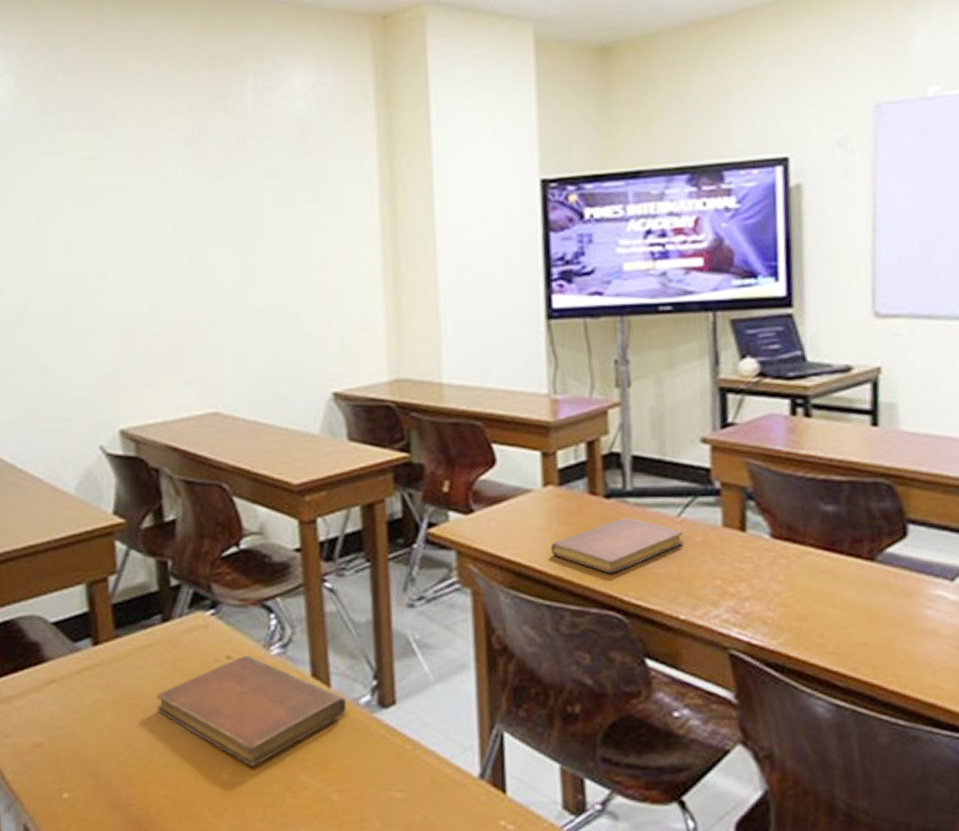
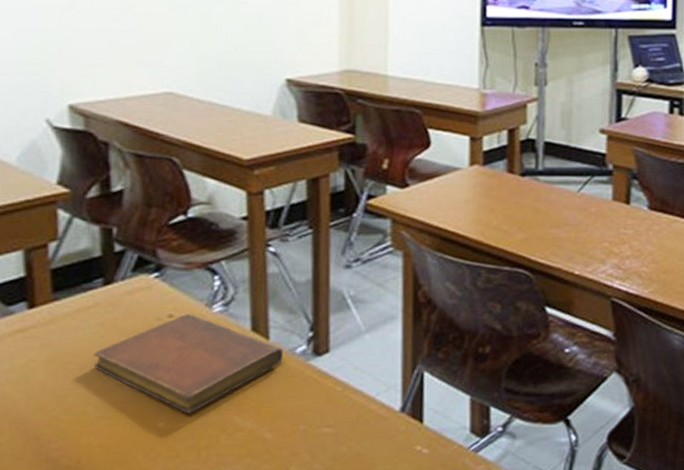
notebook: present [551,516,684,574] -> none [474,191,582,238]

